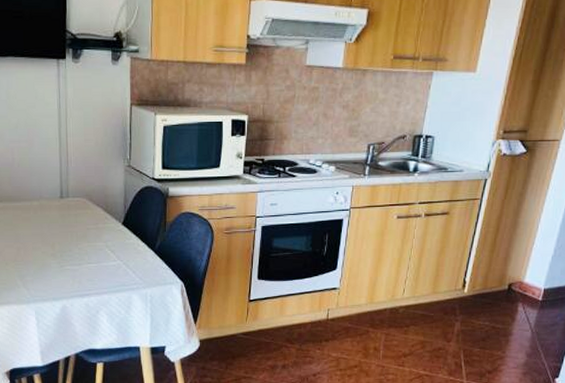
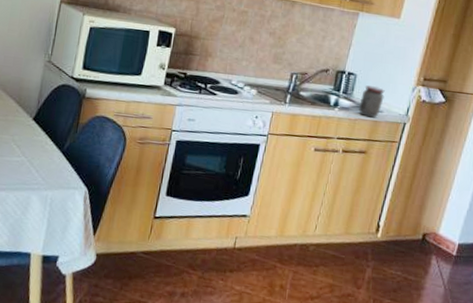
jar: none [438,145,464,178] -> present [358,84,385,118]

